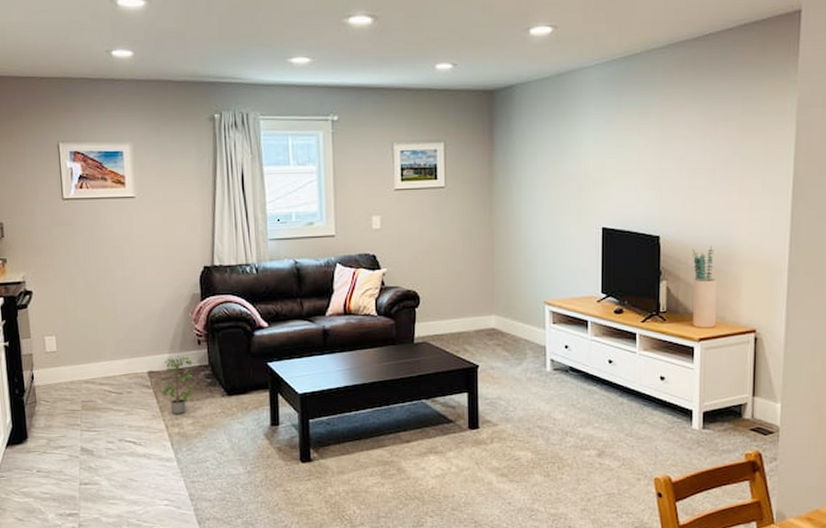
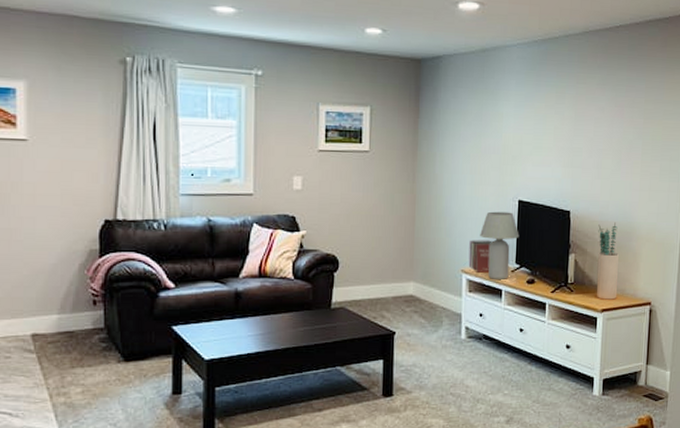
potted plant: present [163,356,198,415] -> none [48,317,90,383]
books: none [551,270,577,304] -> present [468,240,494,273]
table lamp: none [562,240,605,311] -> present [480,211,520,281]

